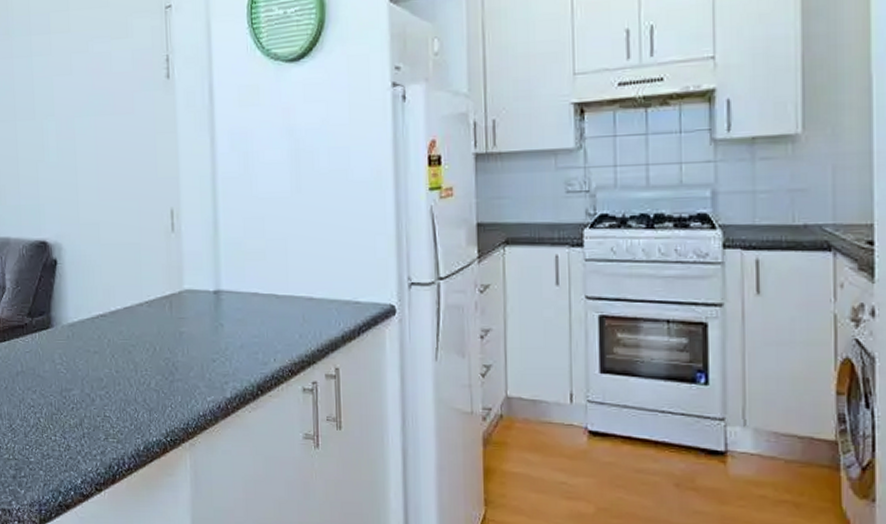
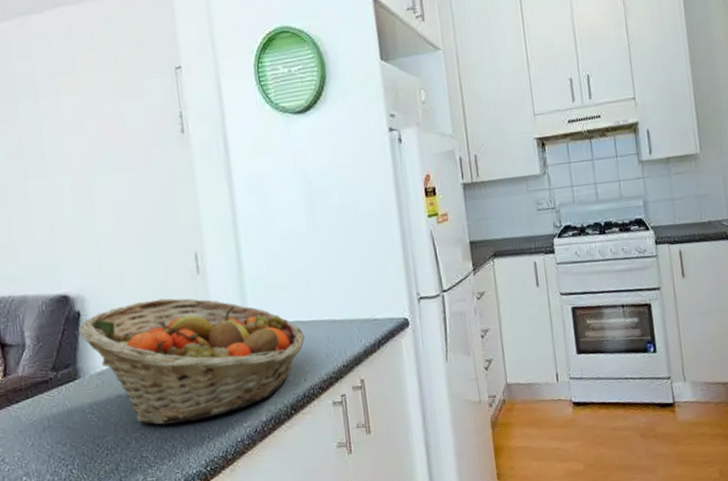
fruit basket: none [54,254,278,387] -> present [78,298,305,425]

